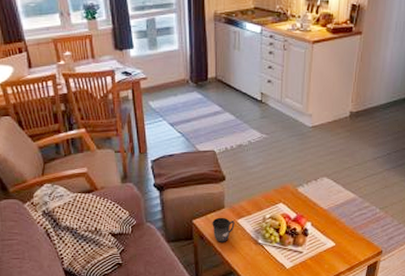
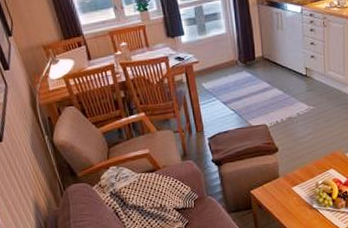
mug: present [212,217,235,242] -> none [269,186,290,210]

